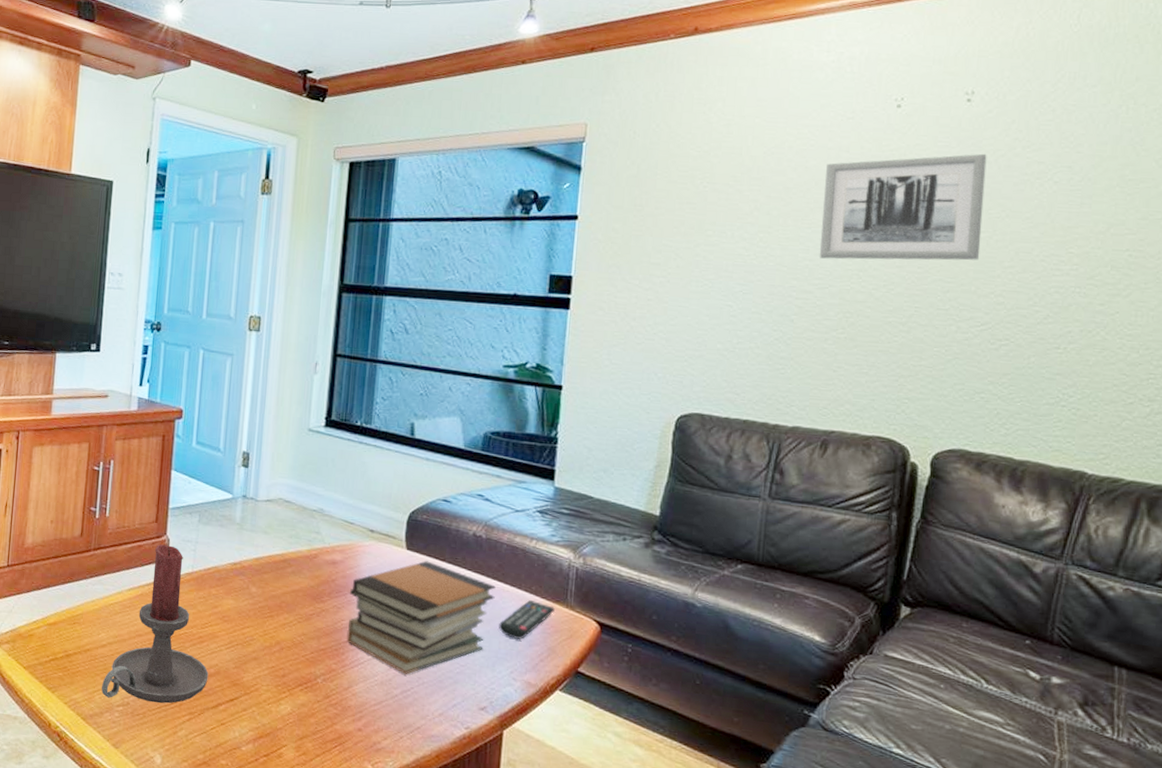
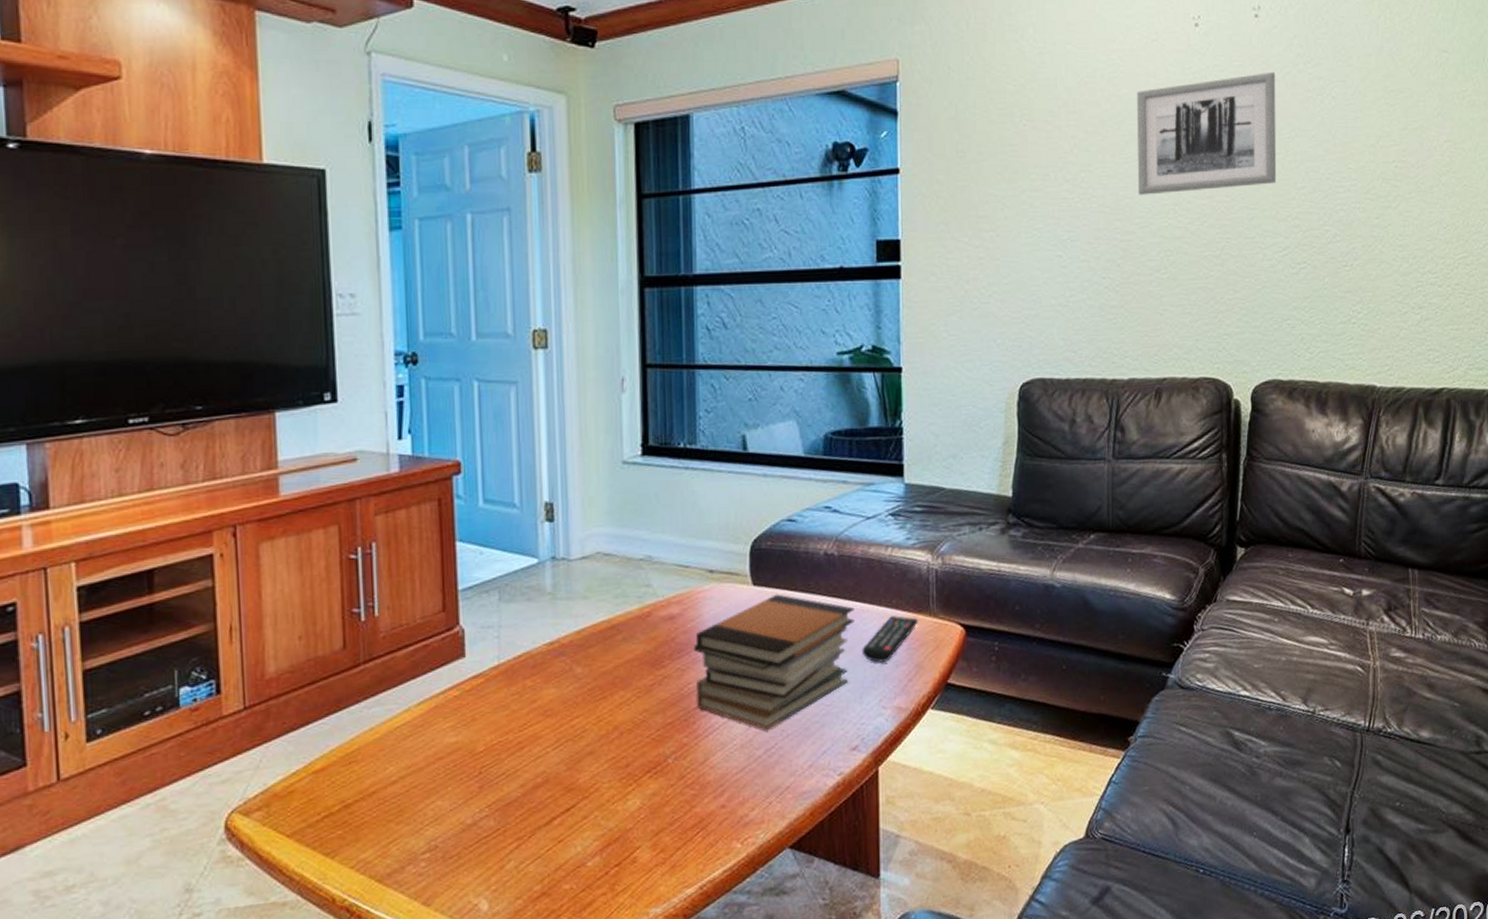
candle holder: present [102,544,209,704] -> none [398,637,535,847]

